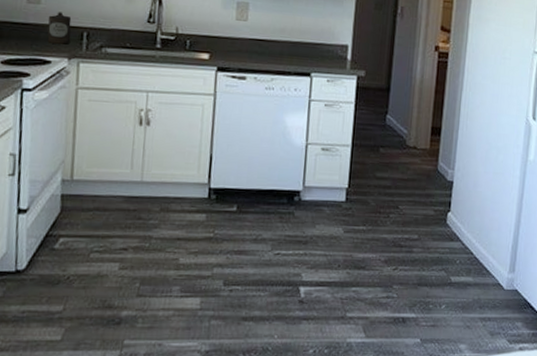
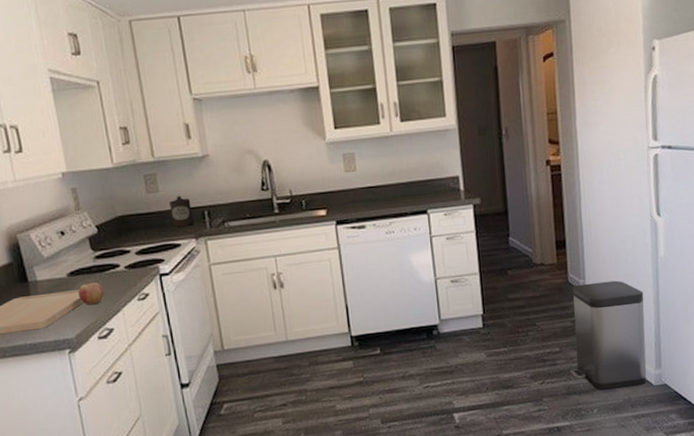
pedal bin: none [424,174,509,287] -> present [570,280,647,390]

